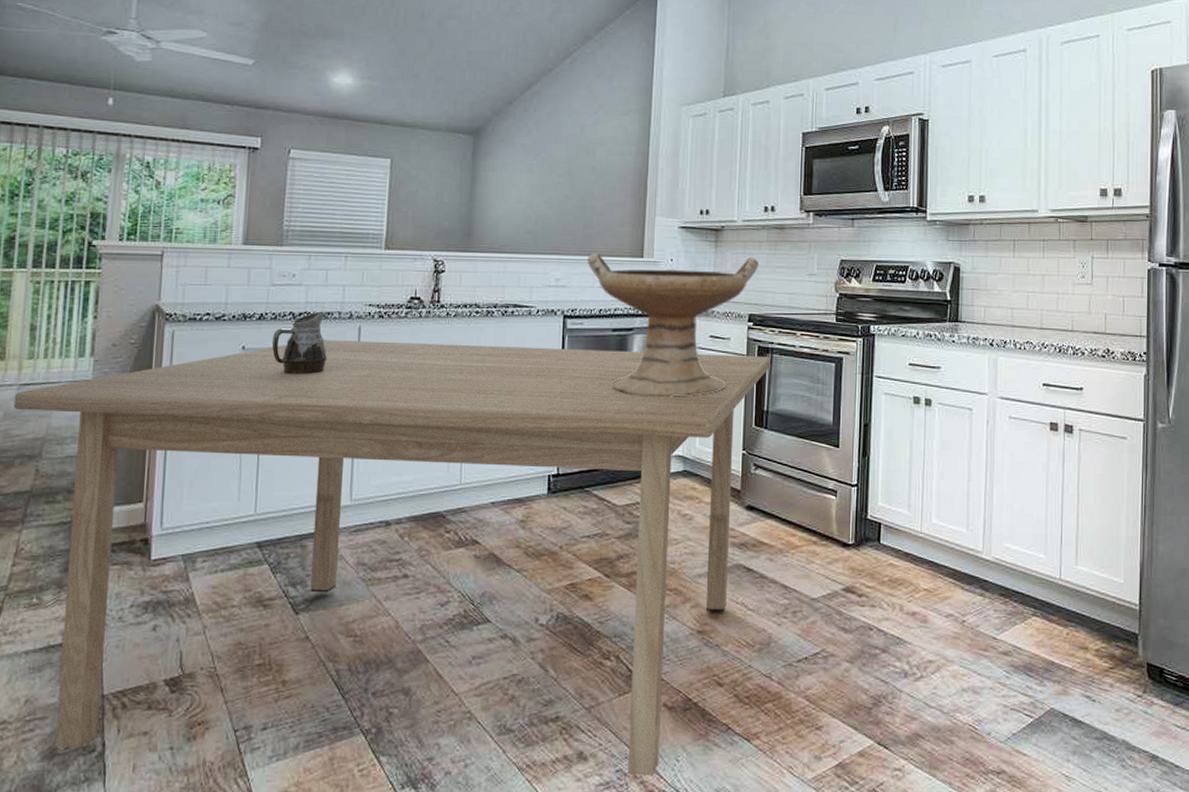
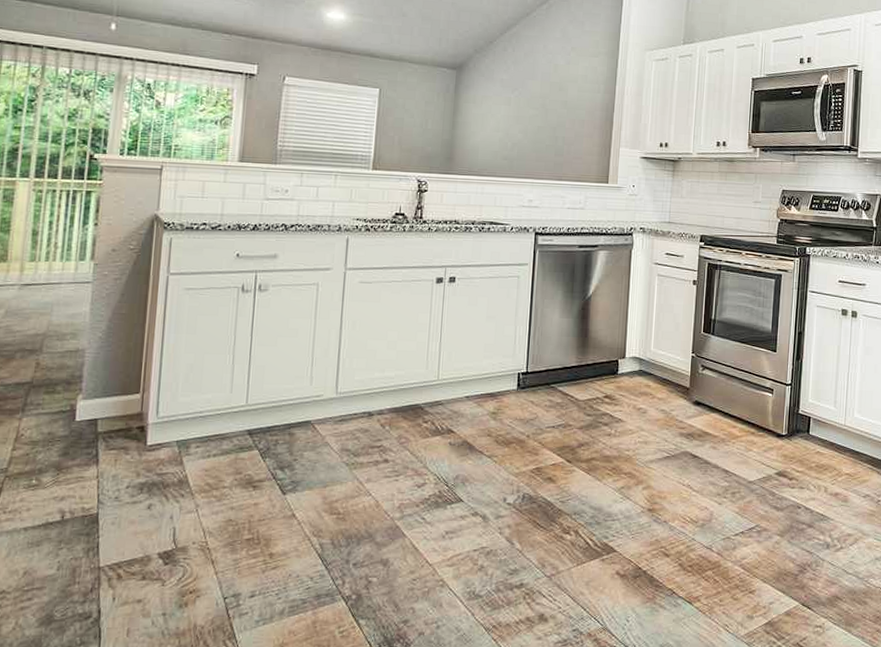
table: present [13,340,771,775] -> none [15,250,719,634]
pitcher: present [271,311,328,375] -> none [264,224,317,281]
decorative bowl: present [586,252,758,397] -> none [557,177,710,306]

